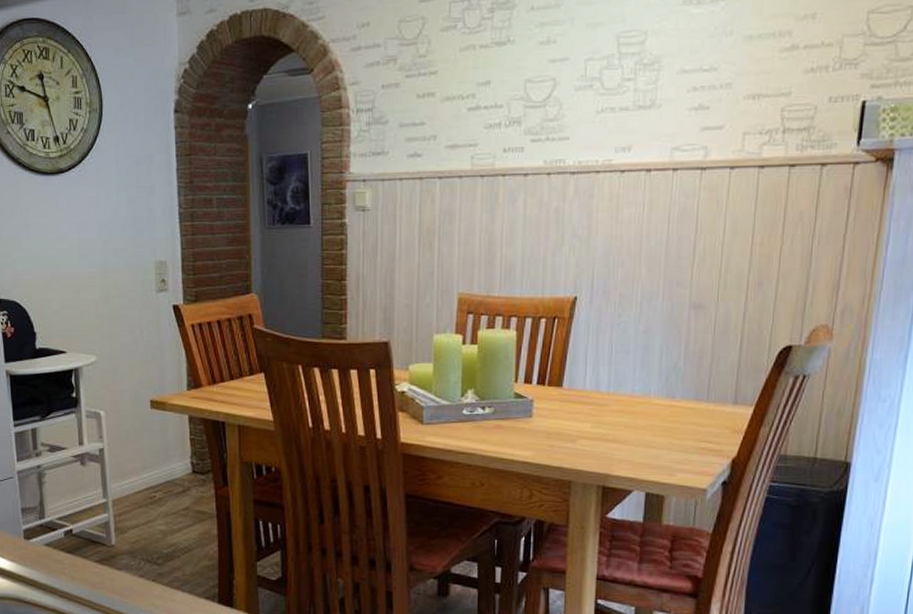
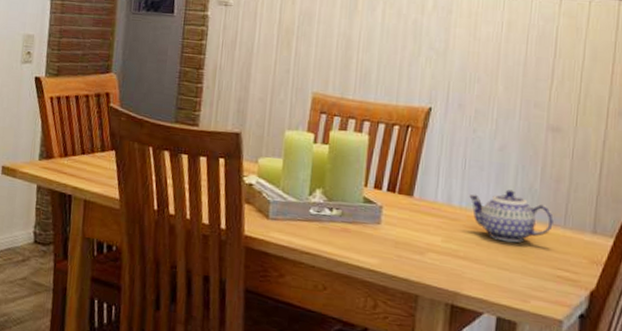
teapot: none [616,370,697,421] -> present [469,189,554,243]

